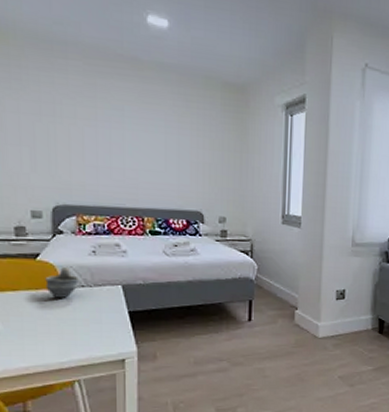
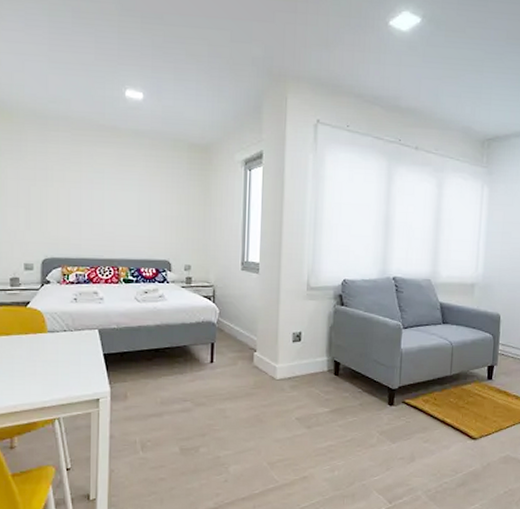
cup: present [45,267,80,298] -> none [34,314,63,342]

